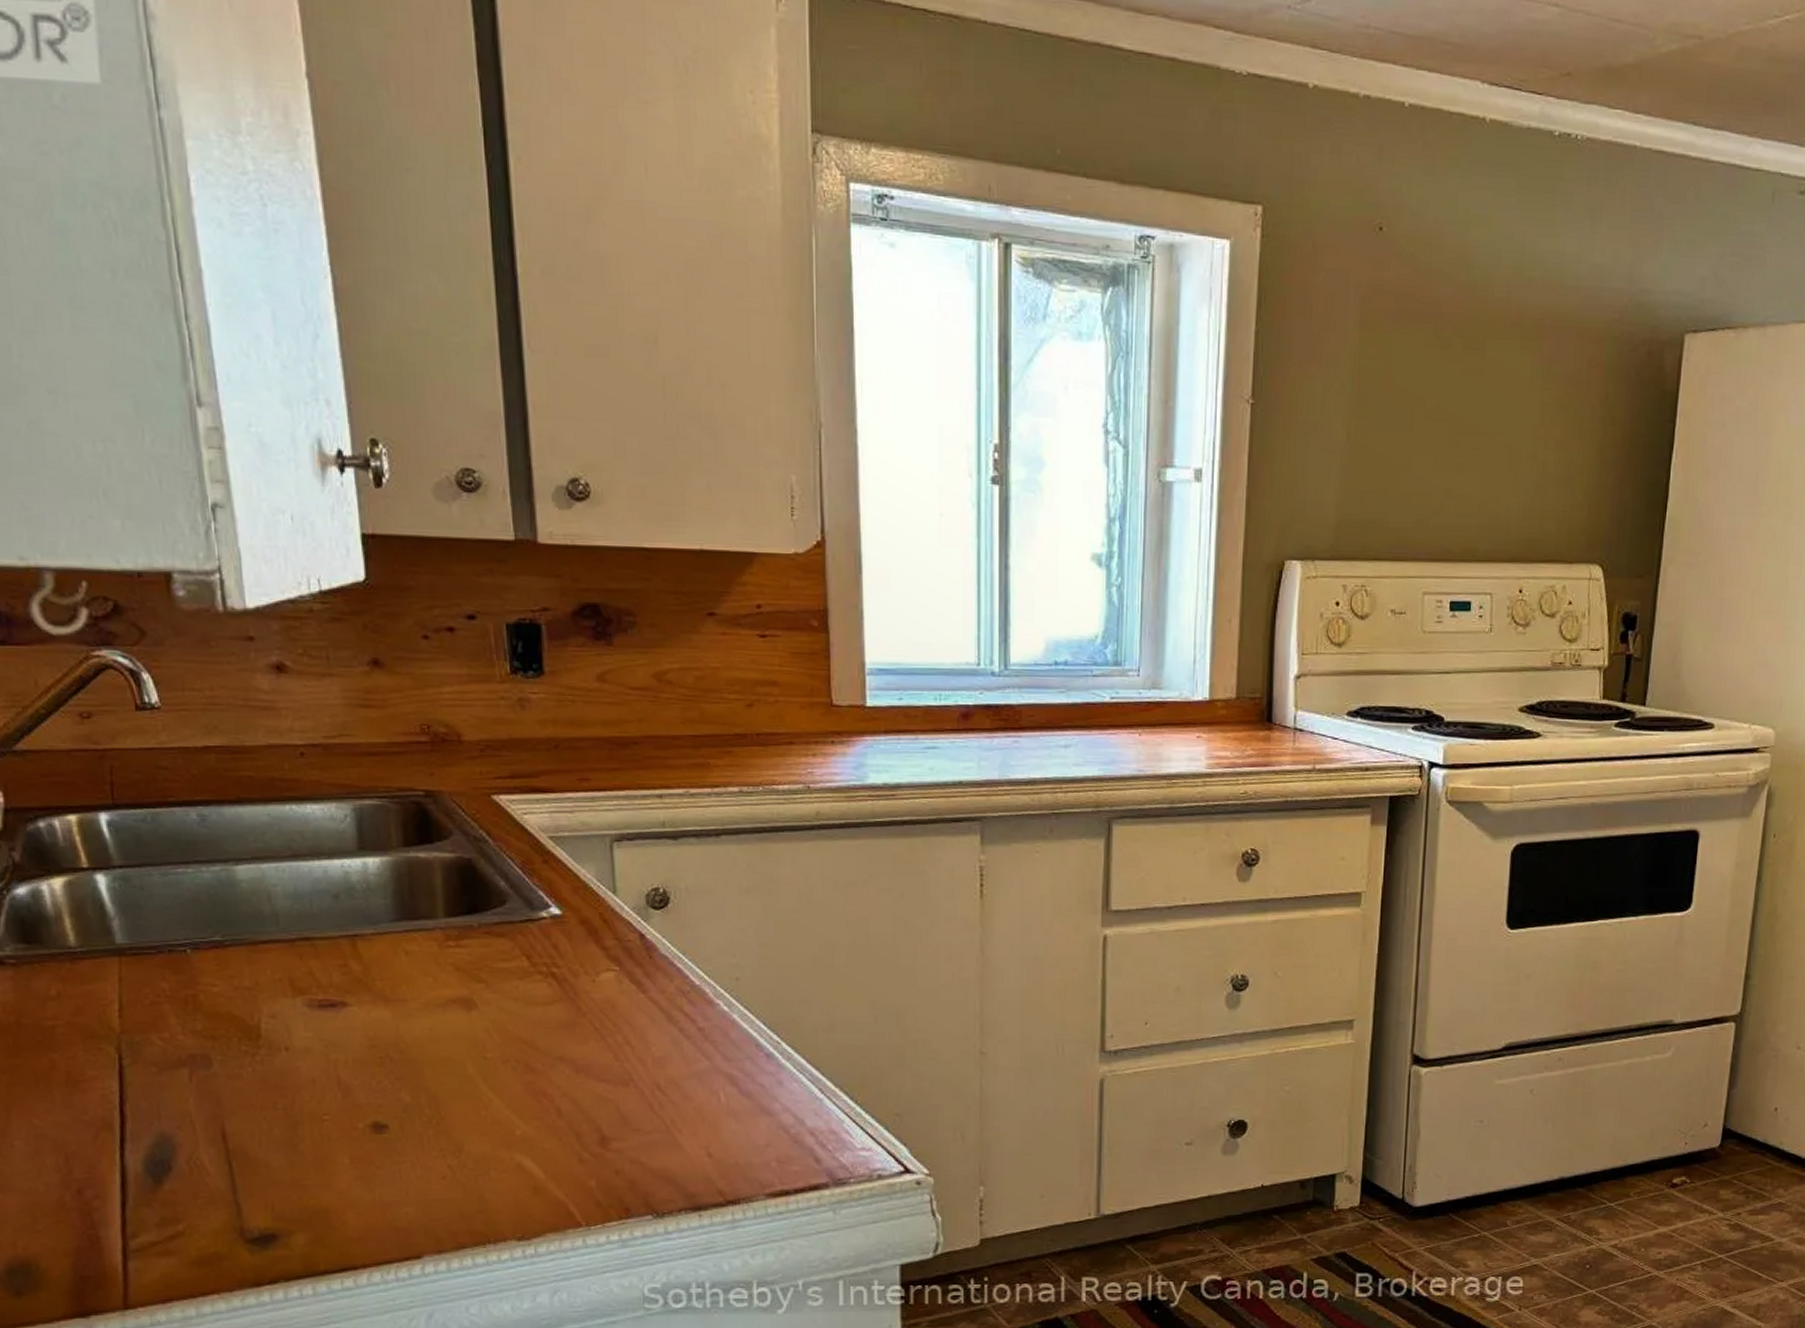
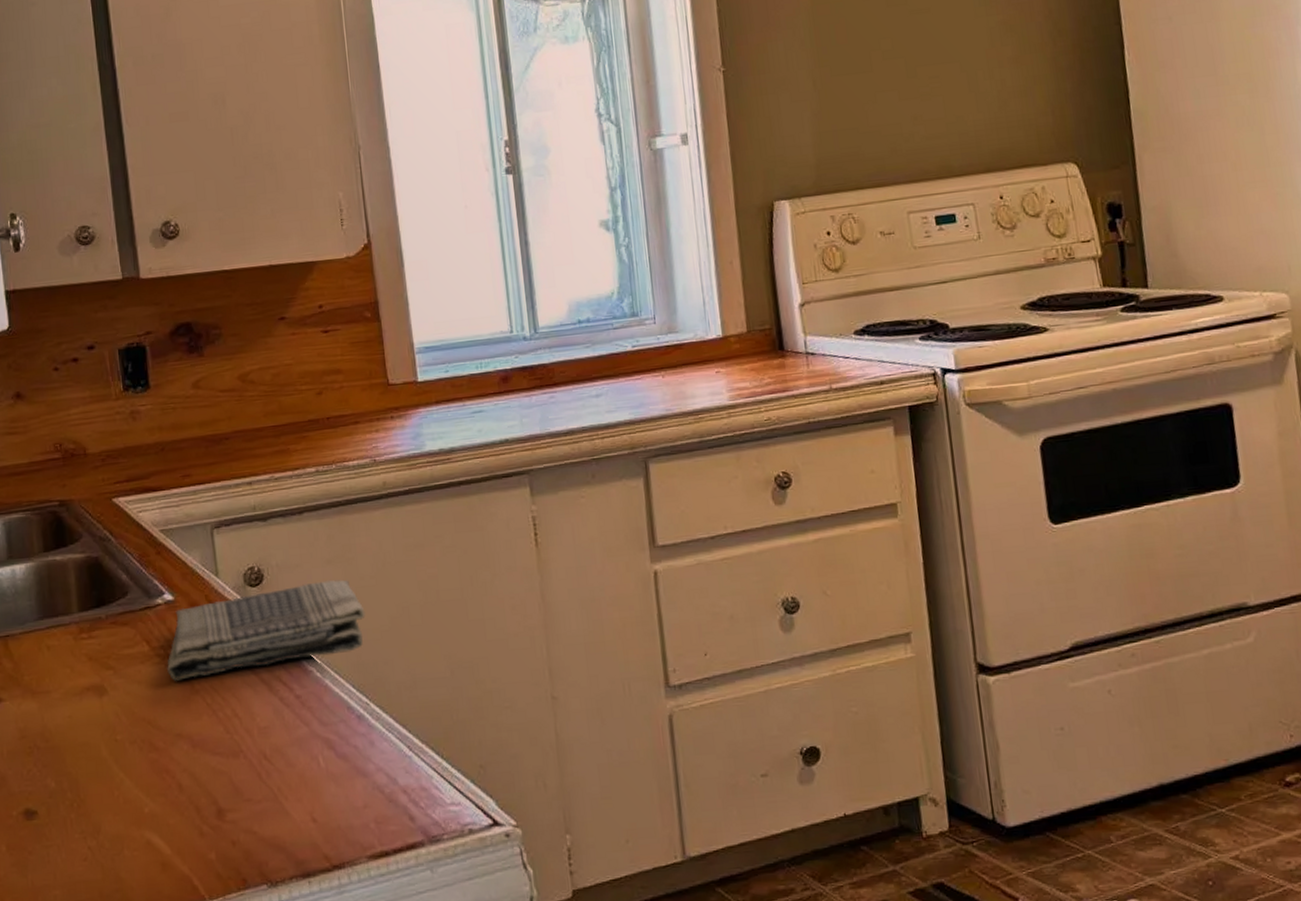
dish towel: none [550,910,784,1001] -> present [167,579,365,681]

